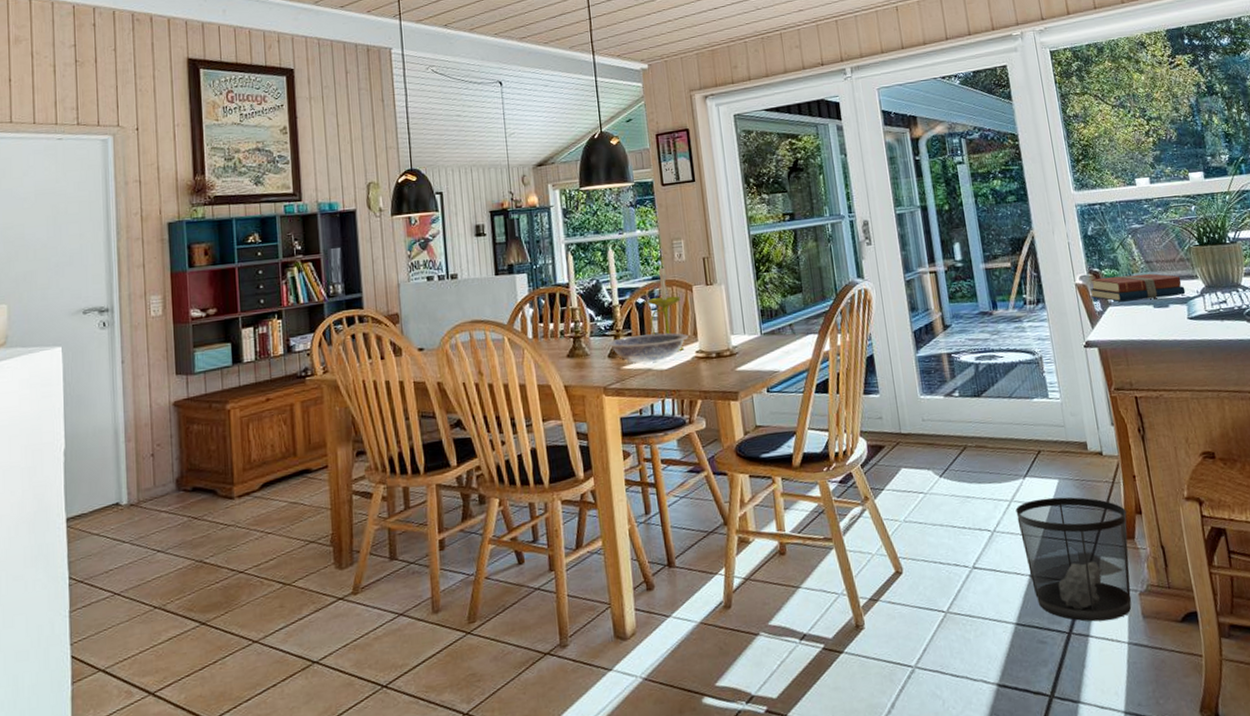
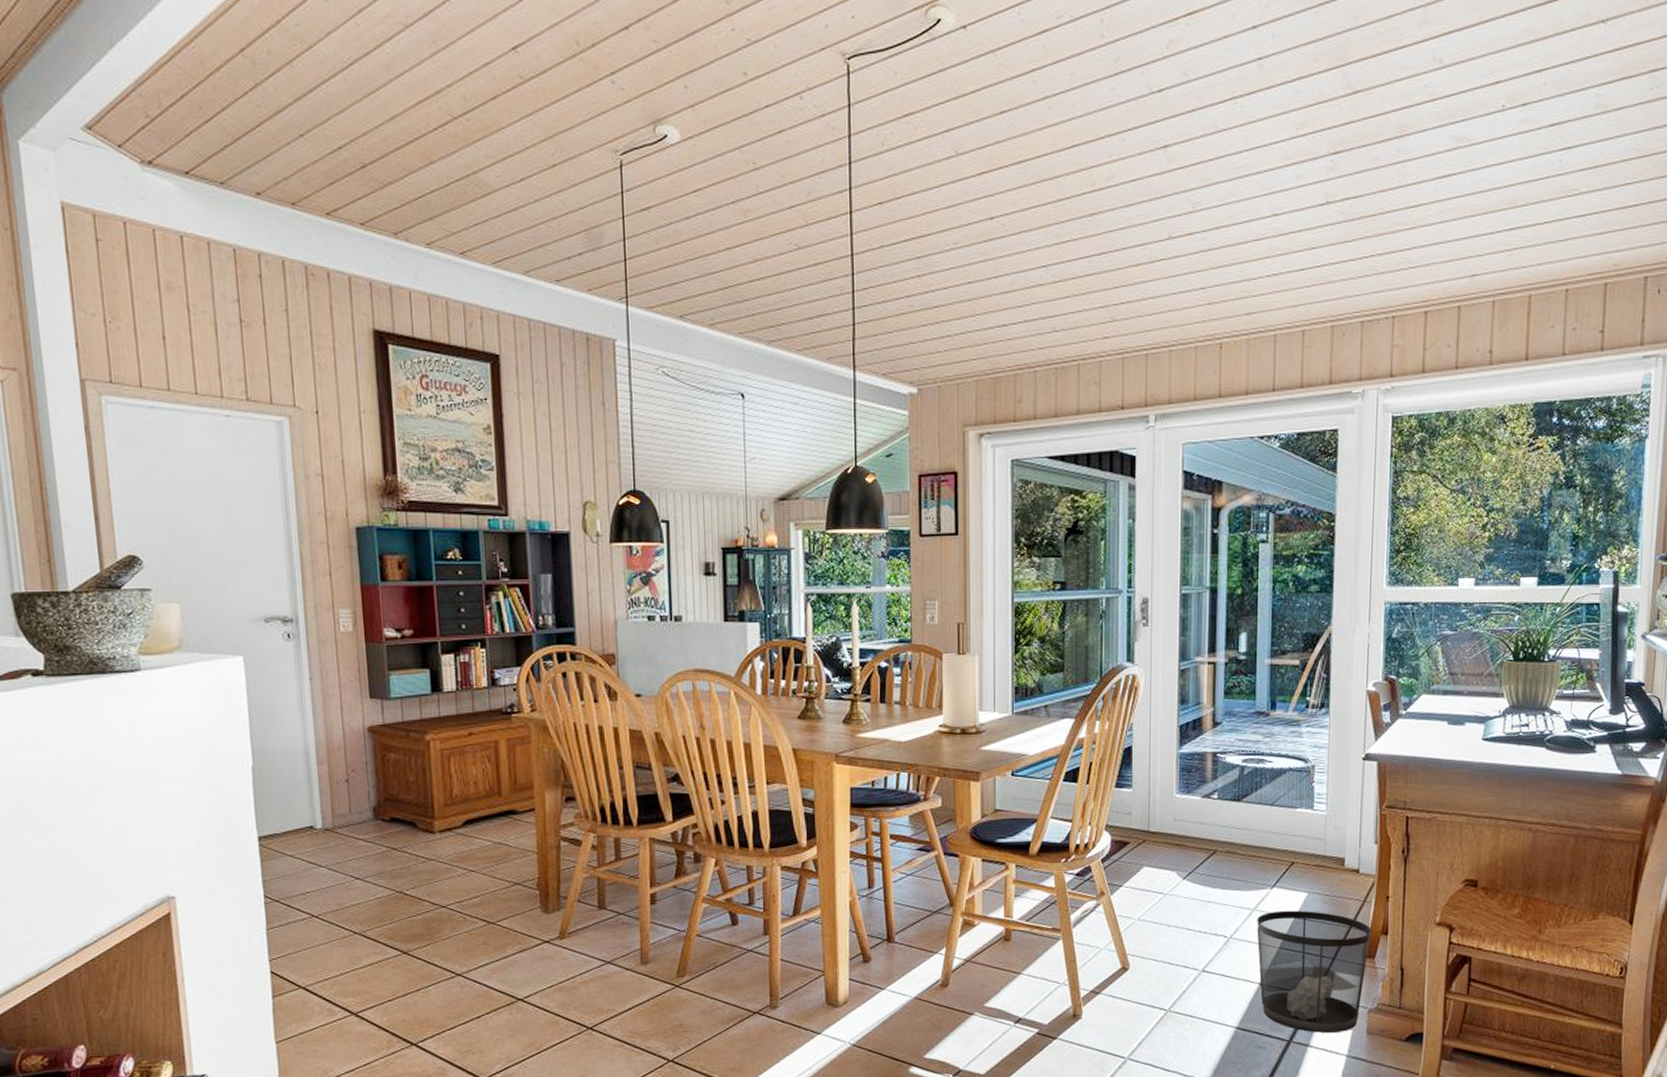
bowl: present [606,332,689,364] -> none [842,702,933,734]
candle: present [648,267,684,351] -> none [891,630,928,723]
books: present [1090,273,1186,302] -> none [1380,686,1487,715]

